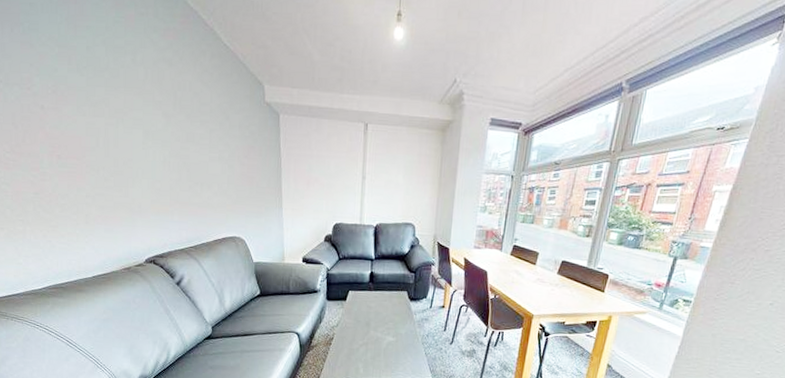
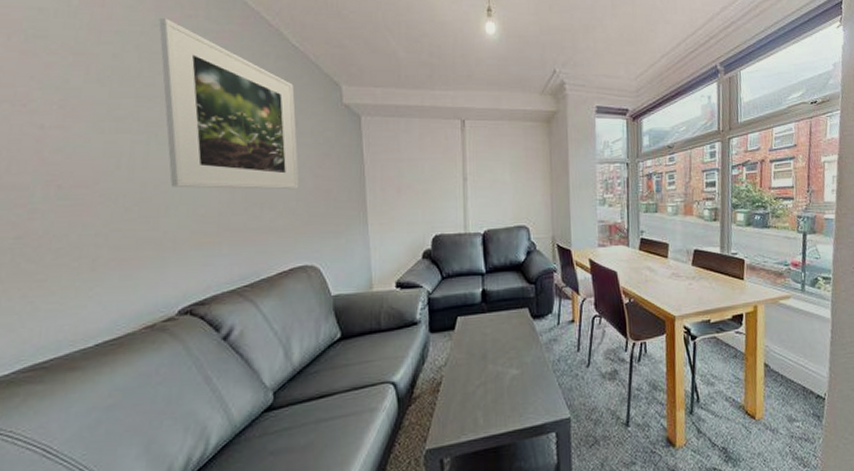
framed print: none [119,15,230,175] -> present [159,18,300,190]

